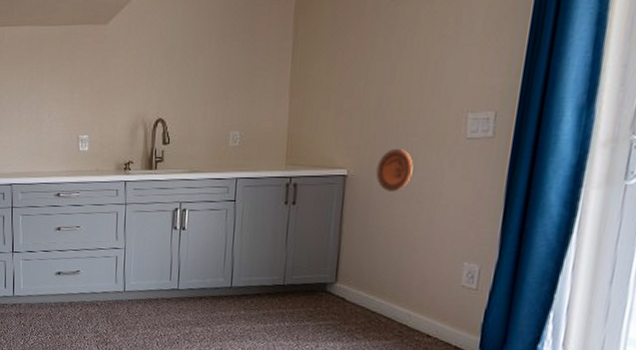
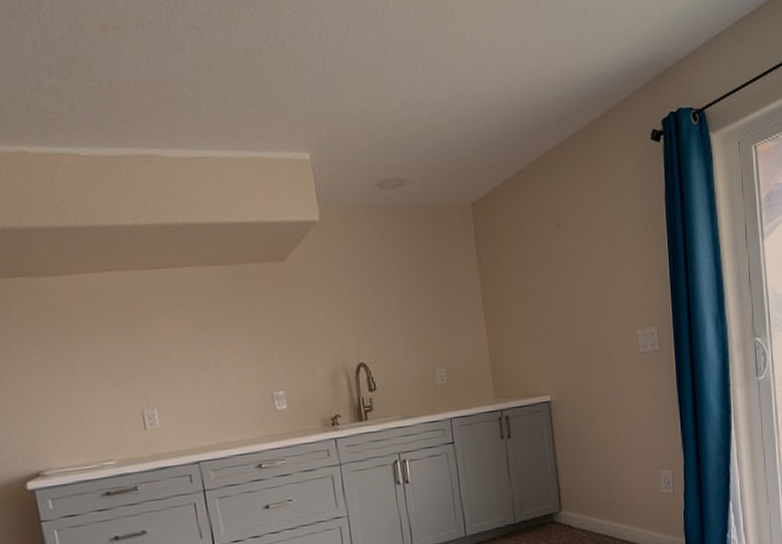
decorative plate: present [376,148,413,192] -> none [574,369,605,412]

